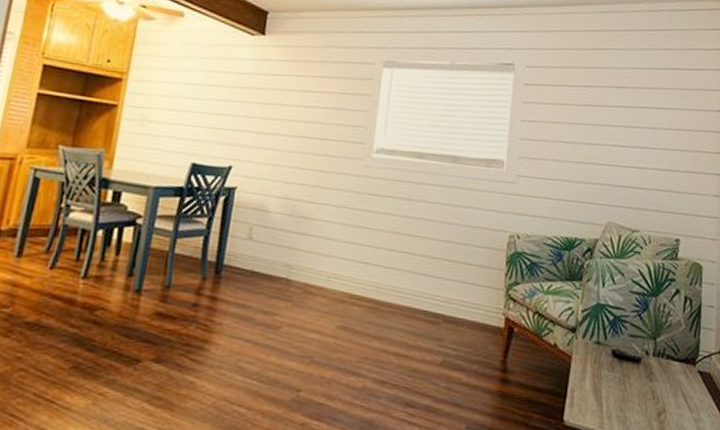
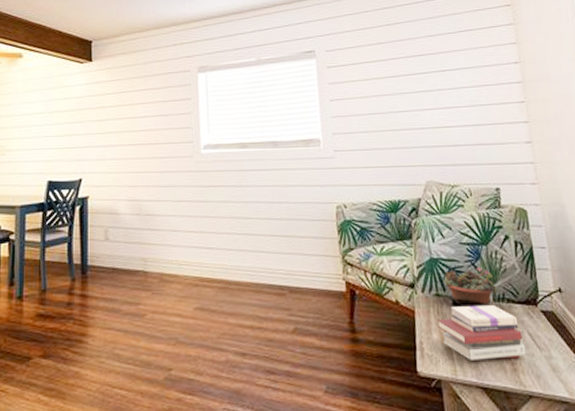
books: none [593,357,677,418] -> present [437,305,526,360]
succulent planter: none [606,316,664,361] -> present [443,266,503,308]

